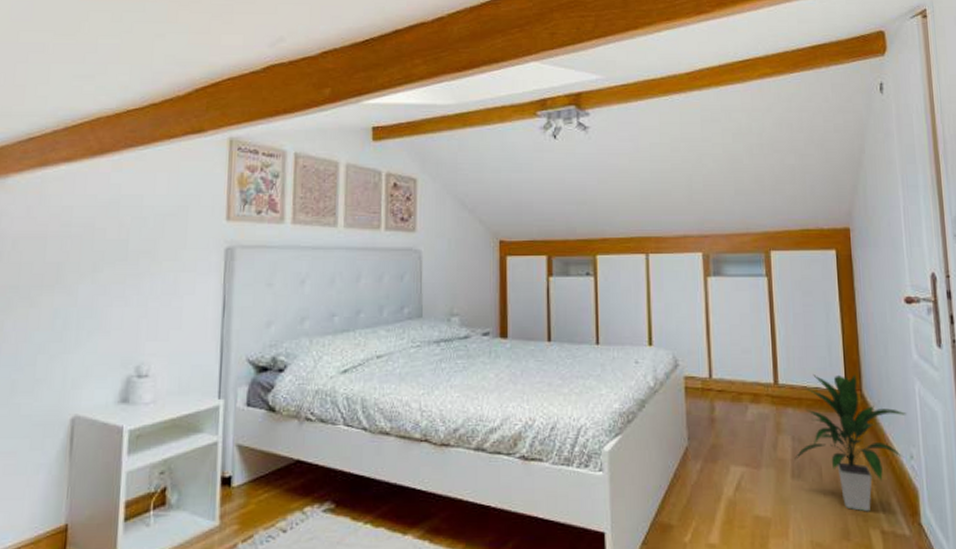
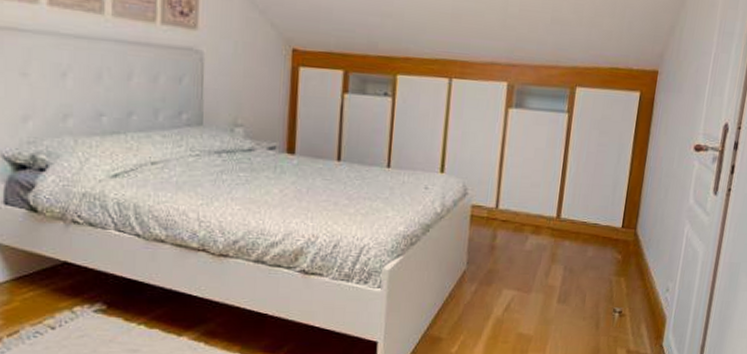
indoor plant: present [793,374,907,512] -> none [562,212,672,334]

